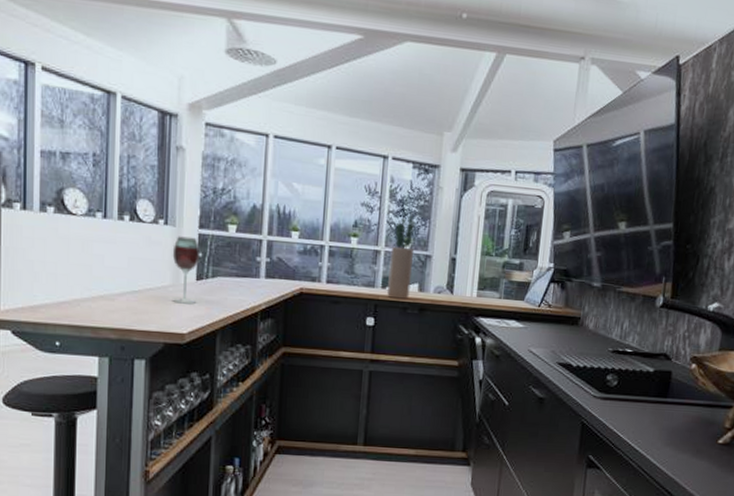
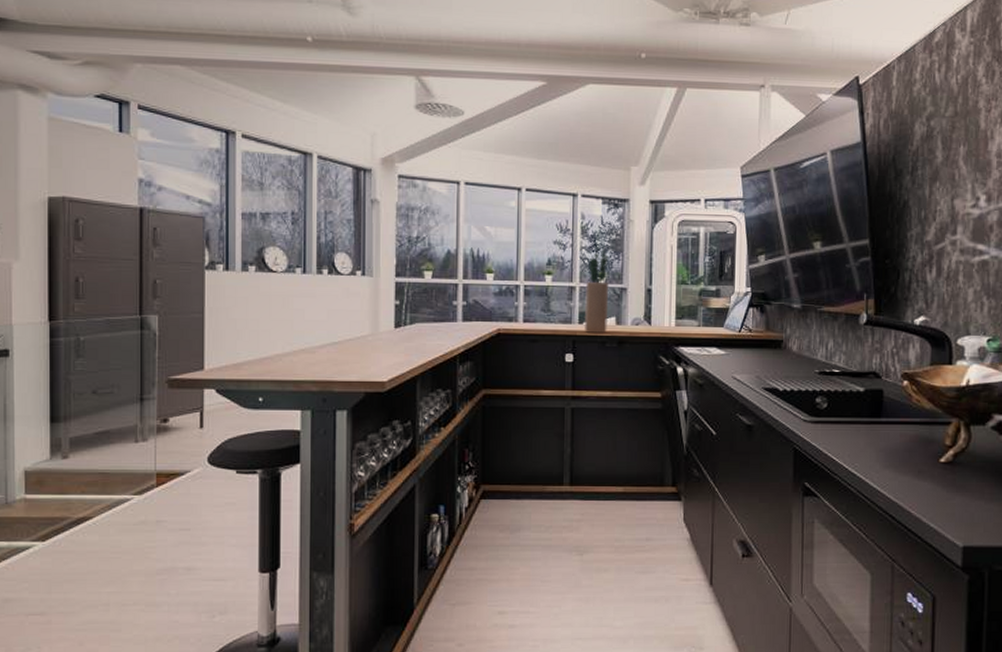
wineglass: present [172,236,201,305] -> none [370,286,398,352]

